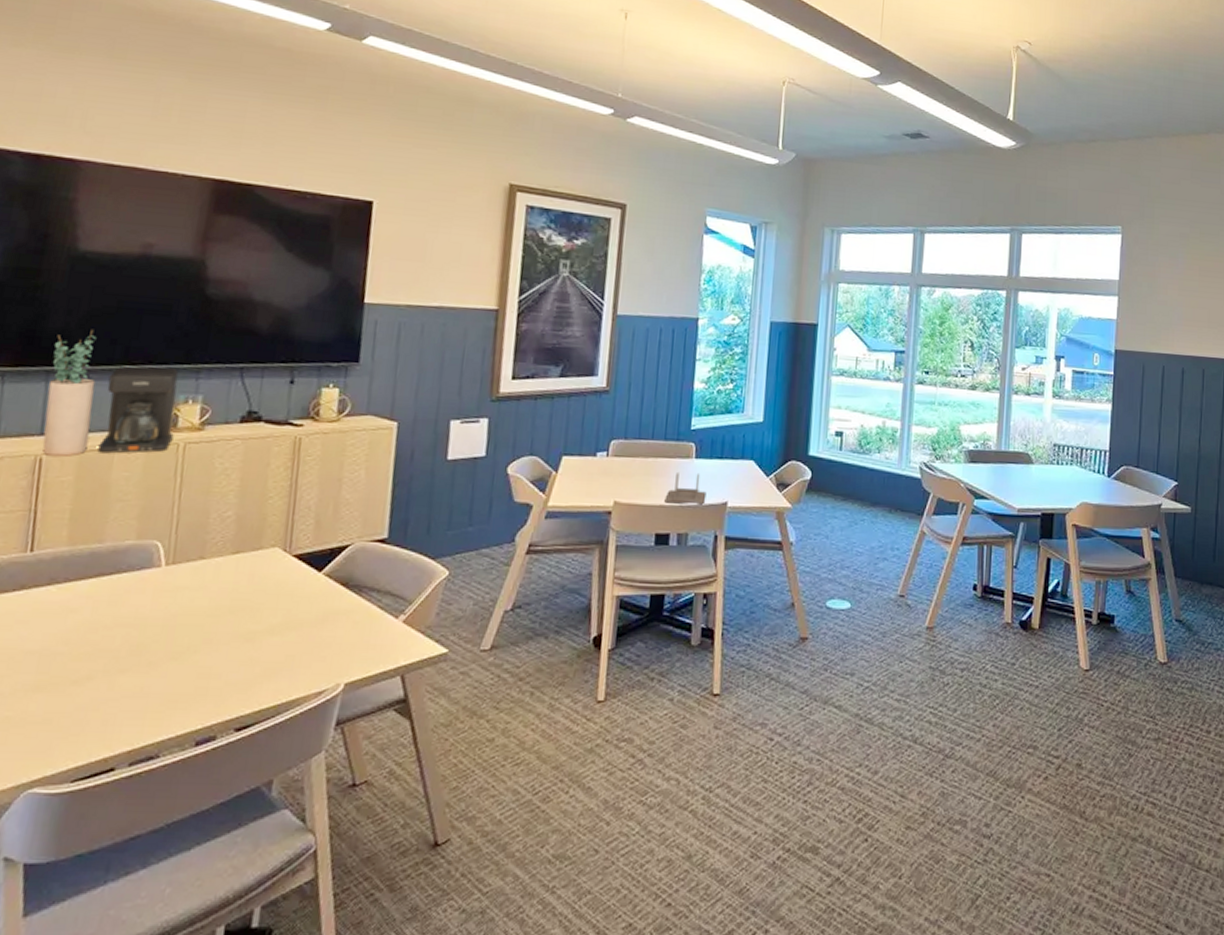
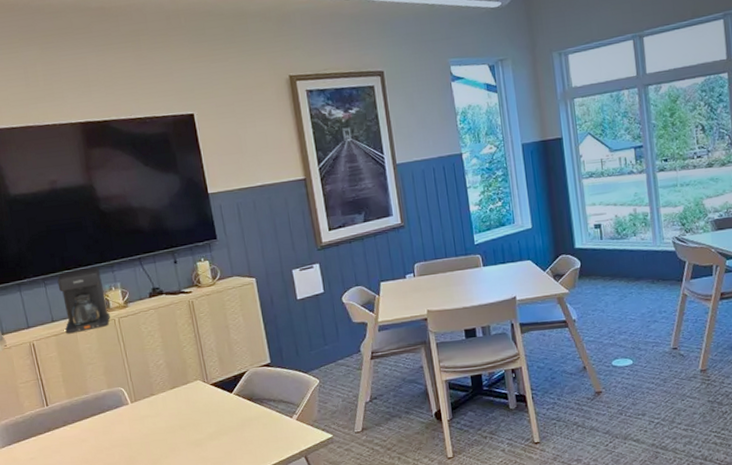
vase: present [42,329,96,458] -> none [16,249,59,342]
napkin holder: present [664,472,707,505] -> none [466,277,498,305]

